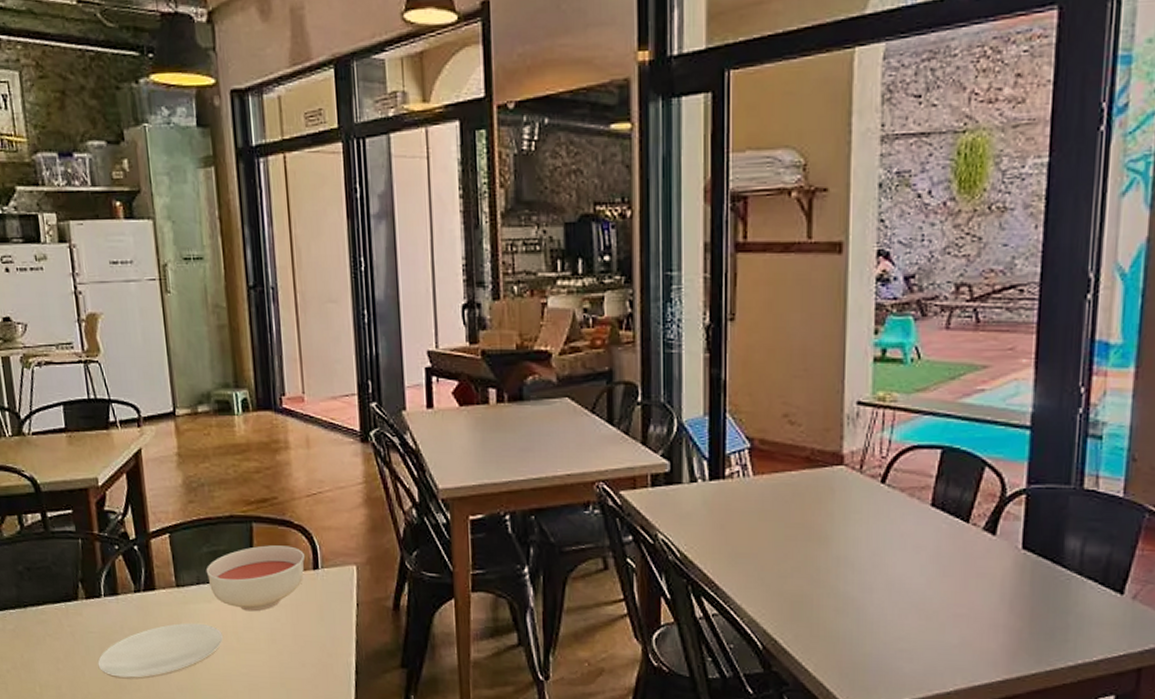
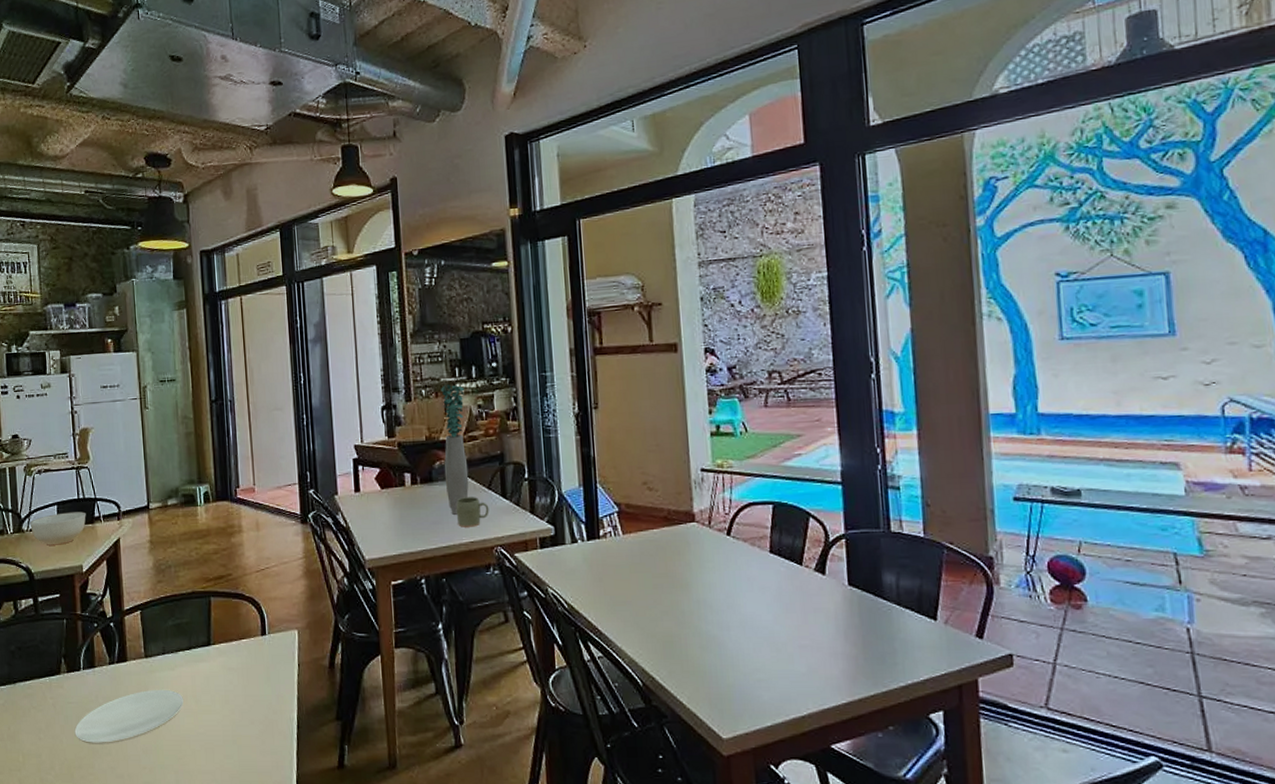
bowl: none [31,414,100,453] -> present [29,511,86,546]
bowl: present [206,545,306,612] -> none [170,616,255,676]
vase: none [537,275,568,441] -> present [441,380,469,515]
mug: none [550,421,591,457] -> present [455,497,489,527]

